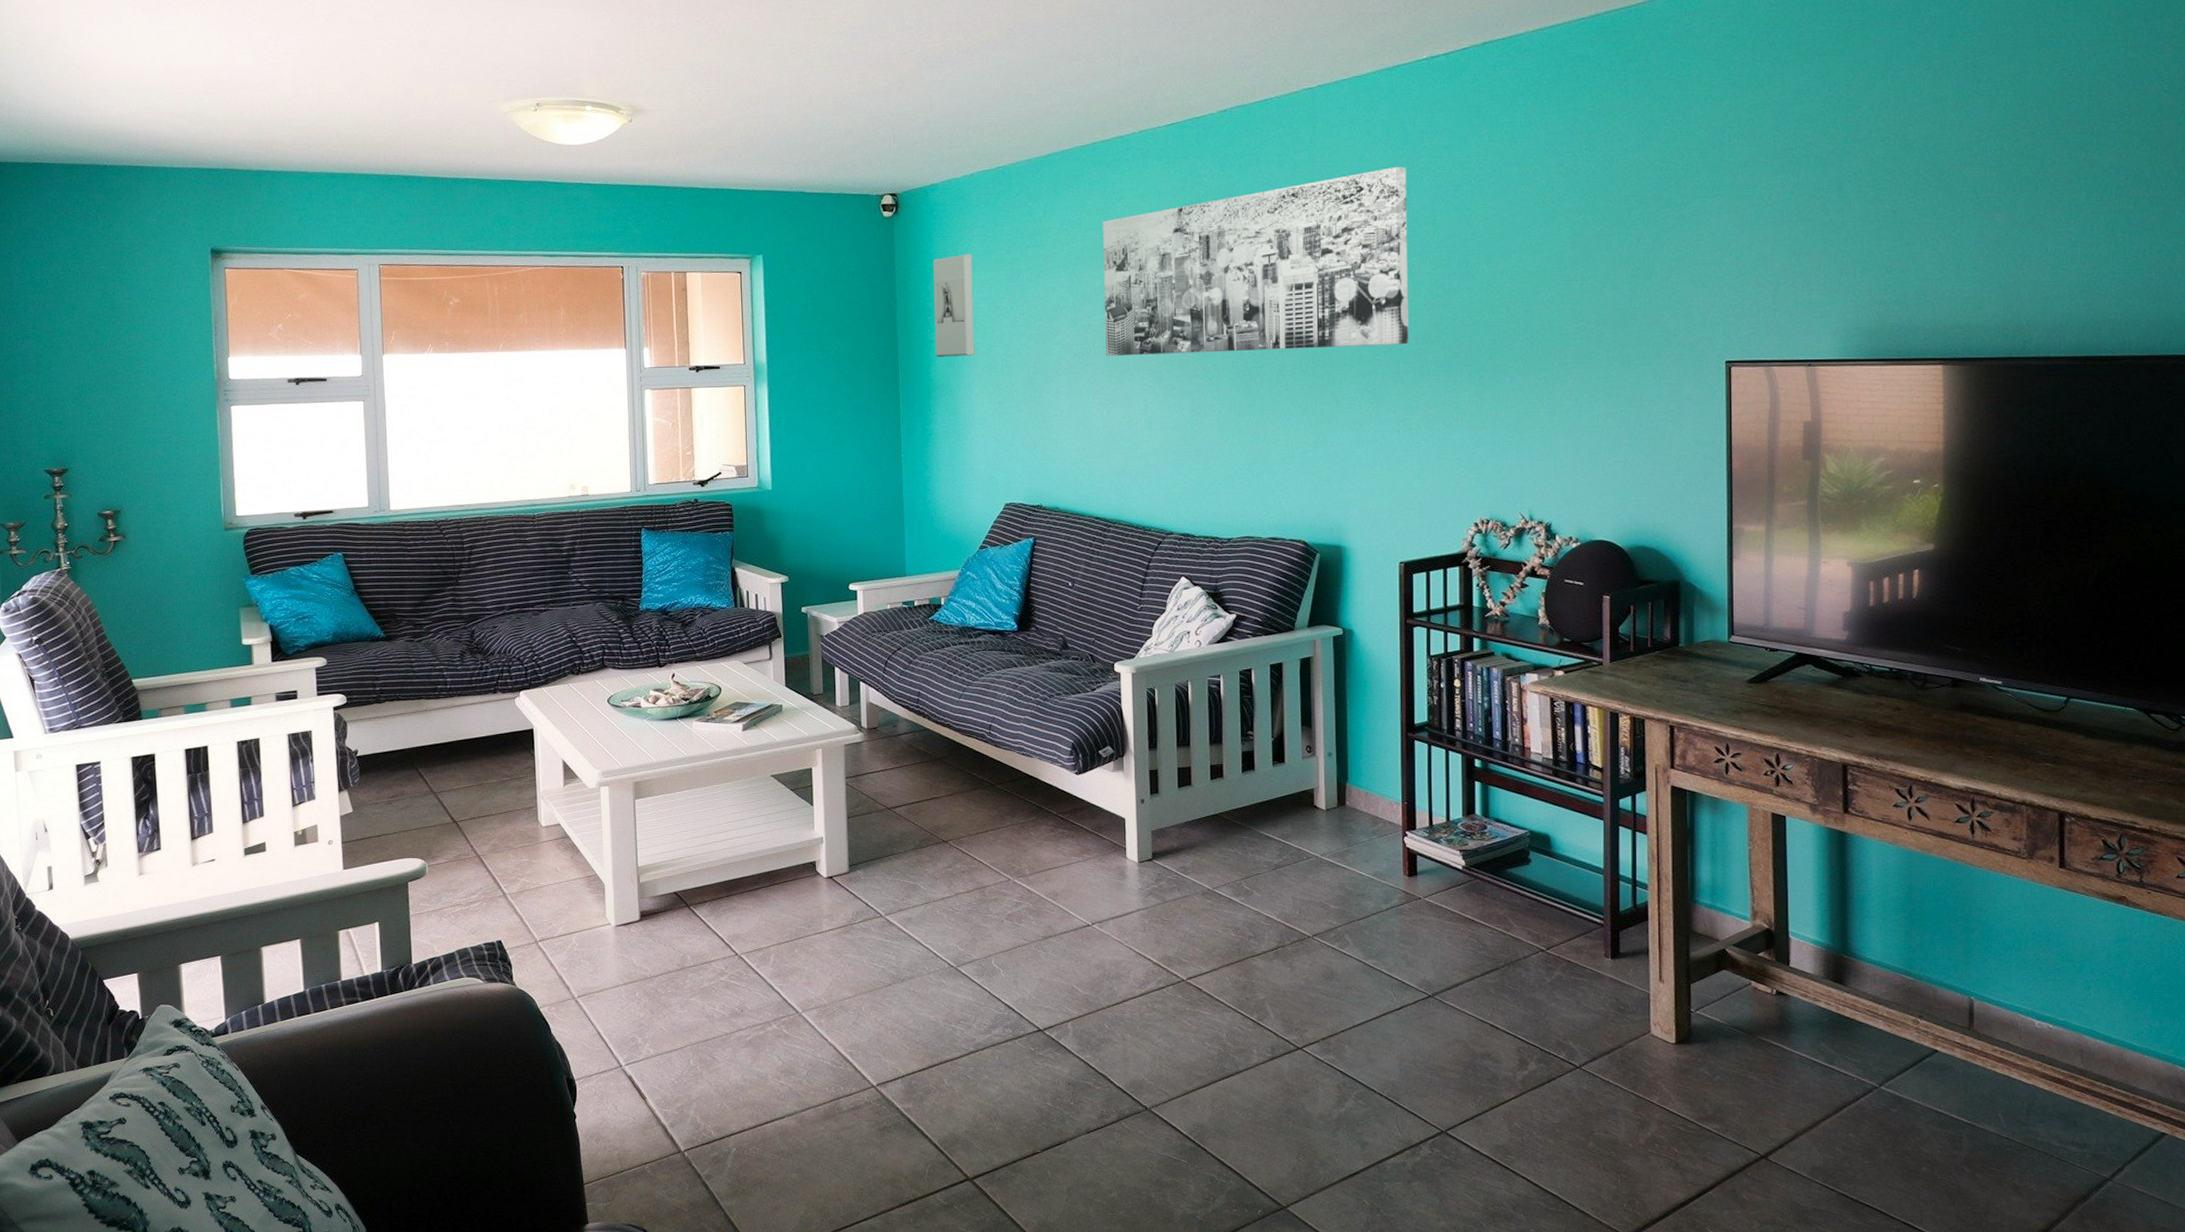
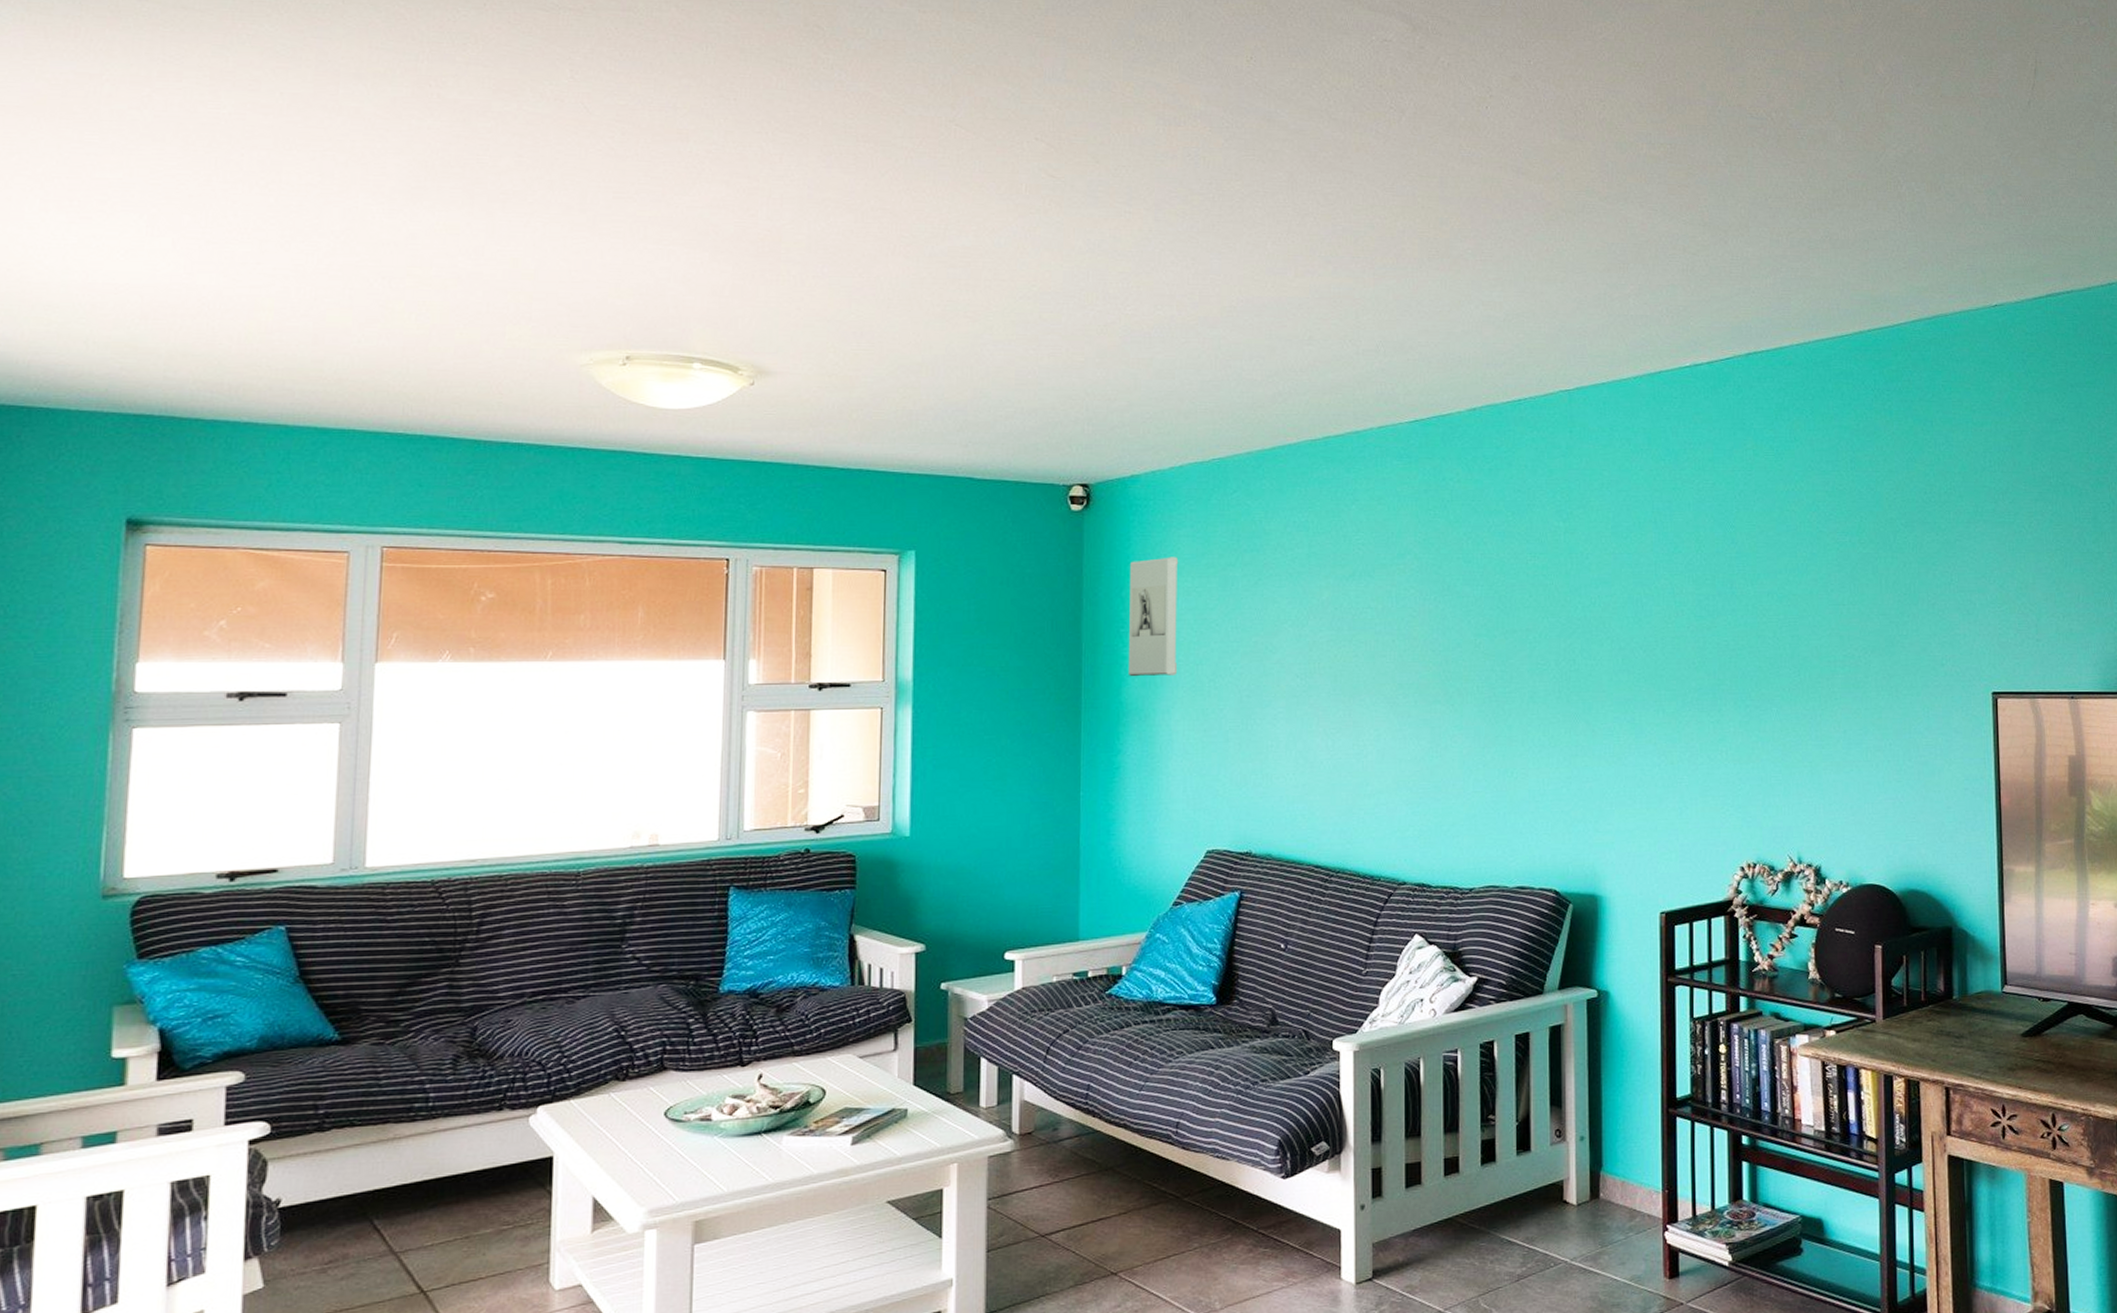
wall art: present [1103,167,1409,357] -> none [1333,478,1671,679]

